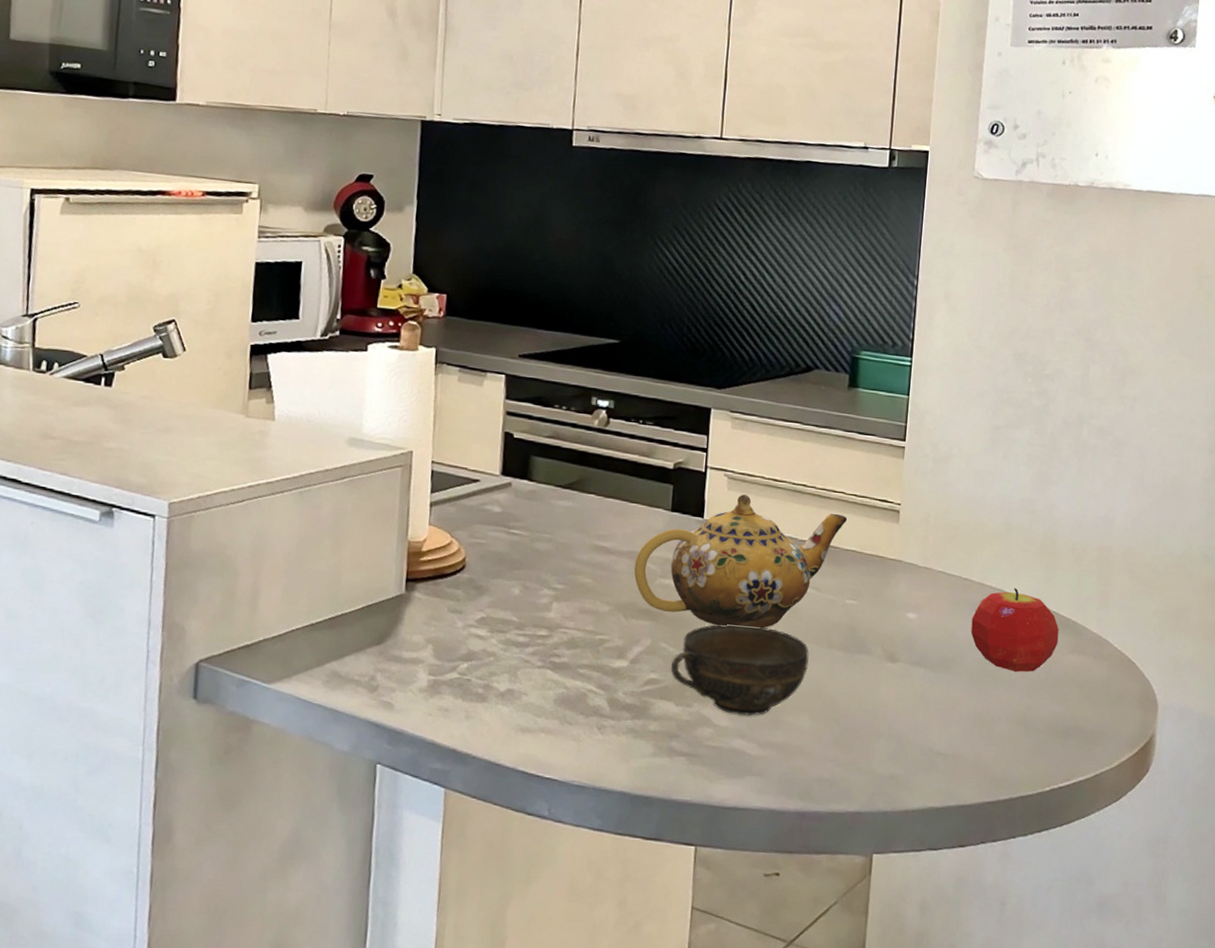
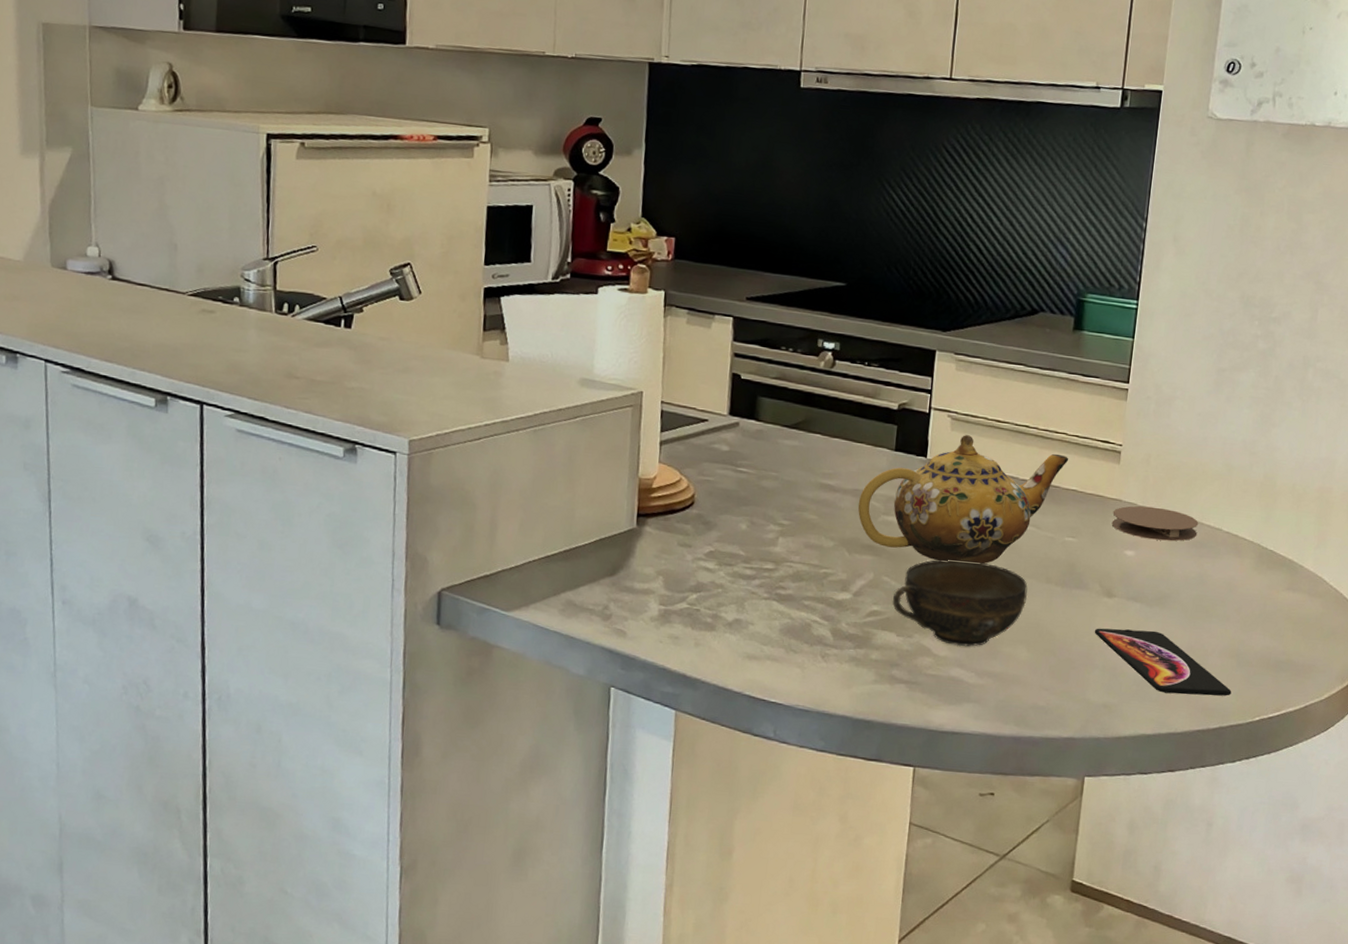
smartphone: none [878,694,1020,765] -> present [1094,628,1232,696]
coaster: none [892,566,980,603] -> present [1111,505,1199,541]
fruit: present [971,588,1059,672] -> none [1187,527,1276,608]

